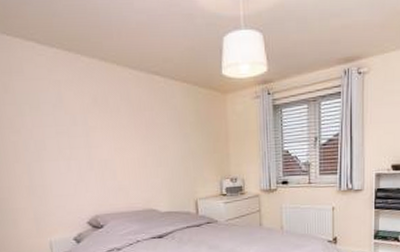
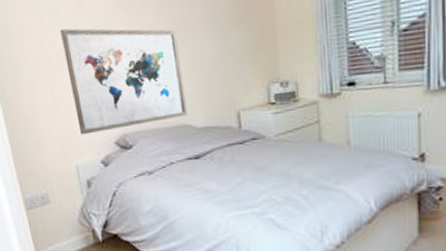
wall art: none [40,120,154,215] -> present [60,28,188,135]

